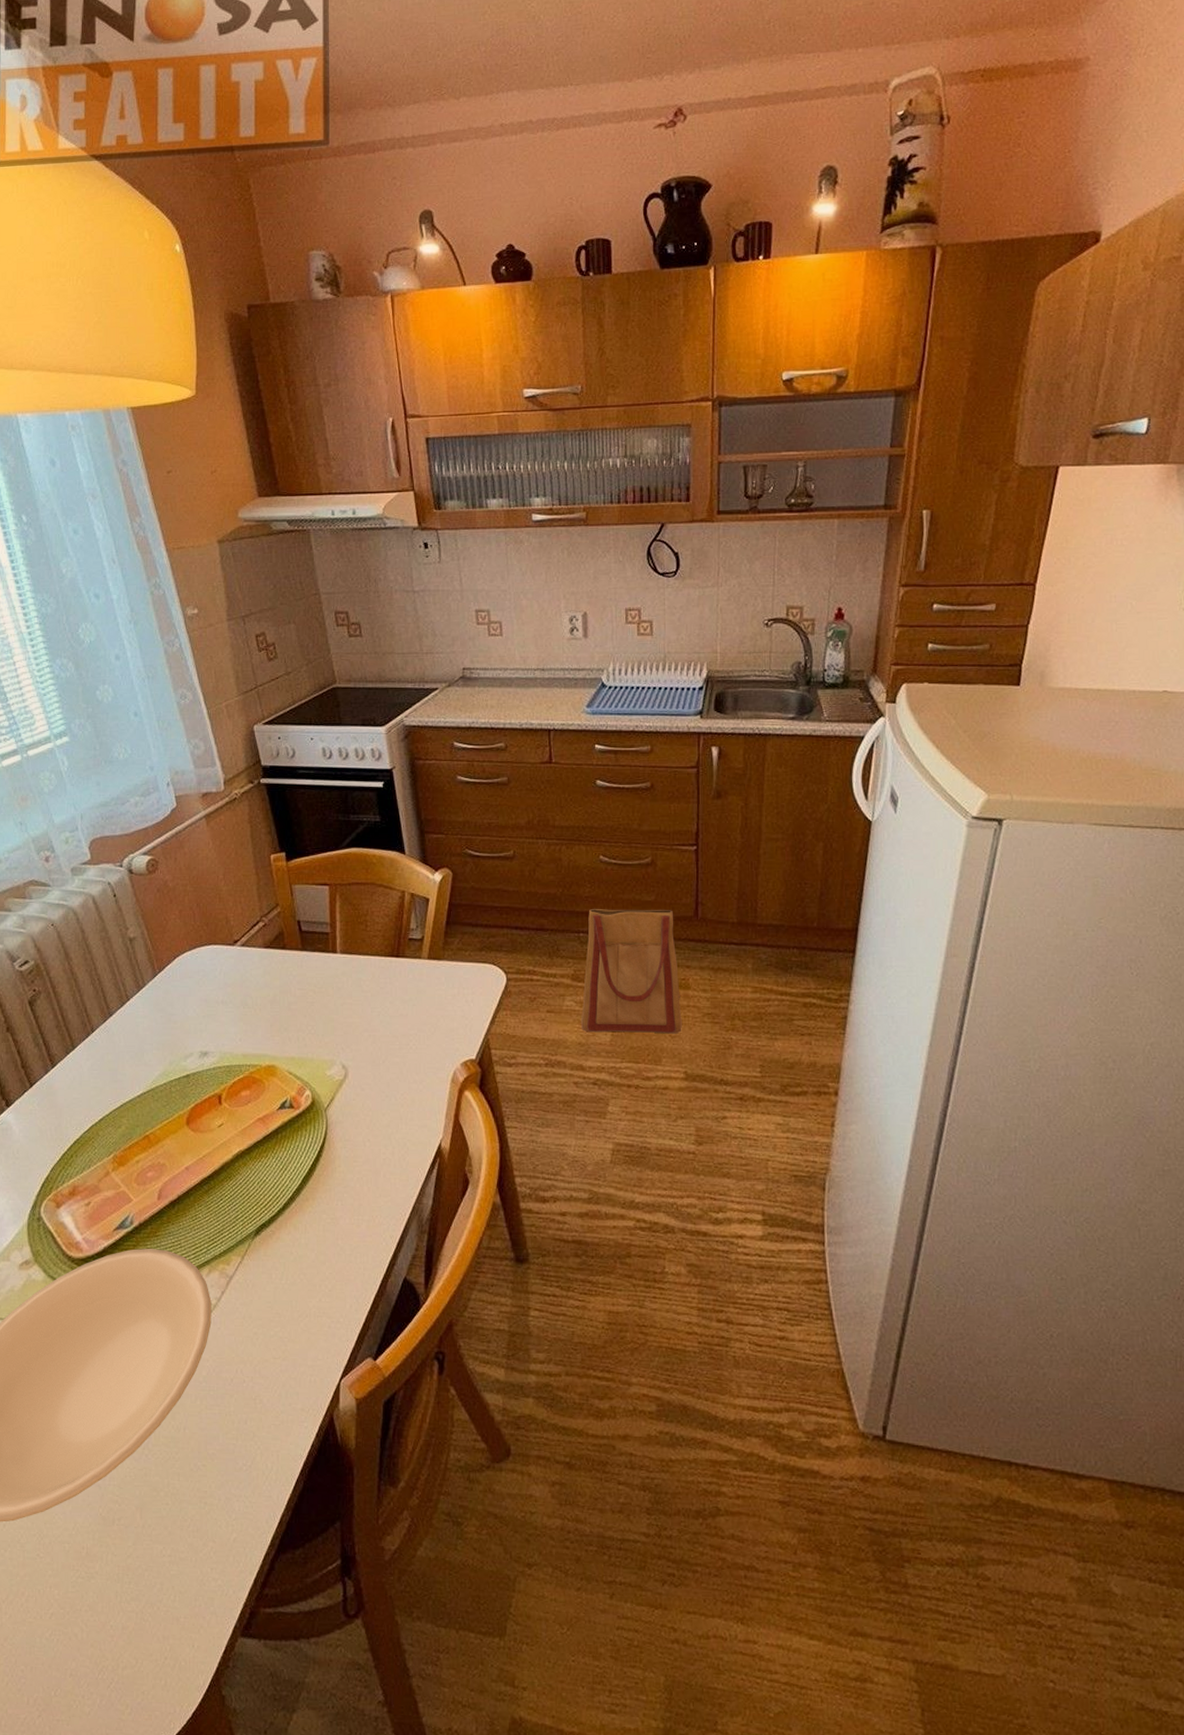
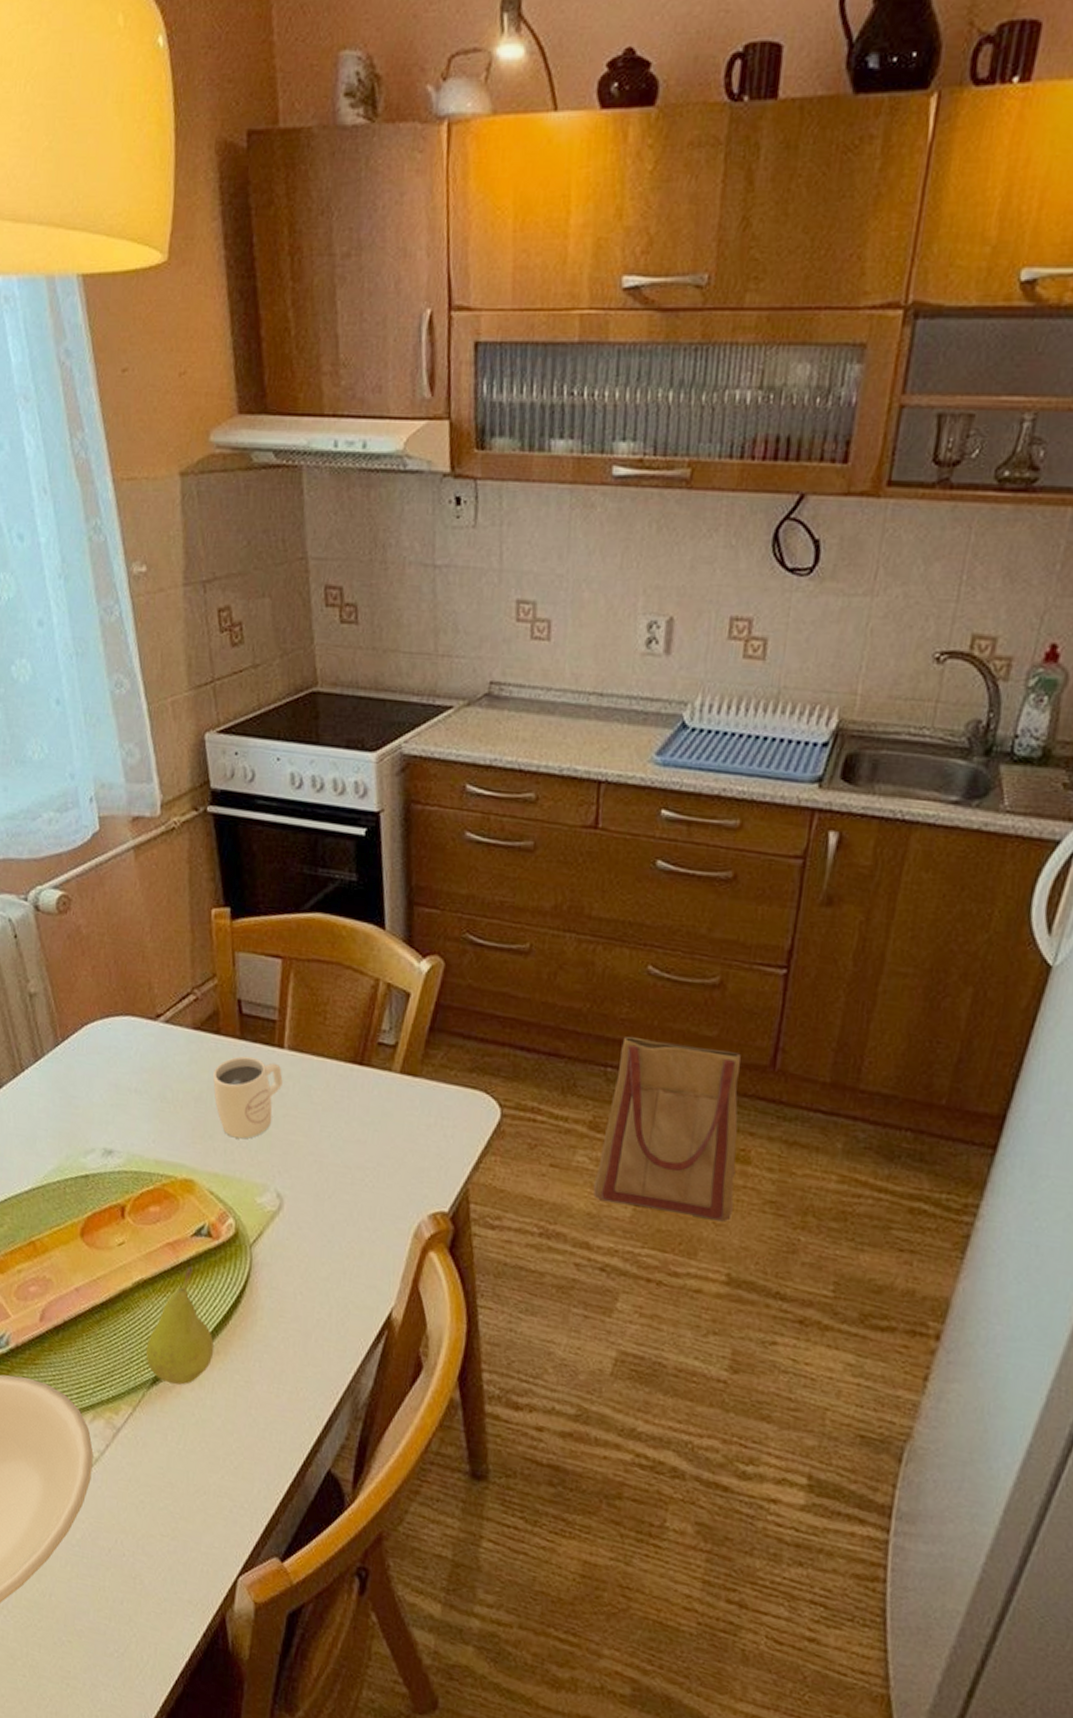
fruit: none [248,1135,304,1231] -> present [145,1267,215,1385]
mug: none [284,963,338,1027] -> present [213,1056,283,1139]

